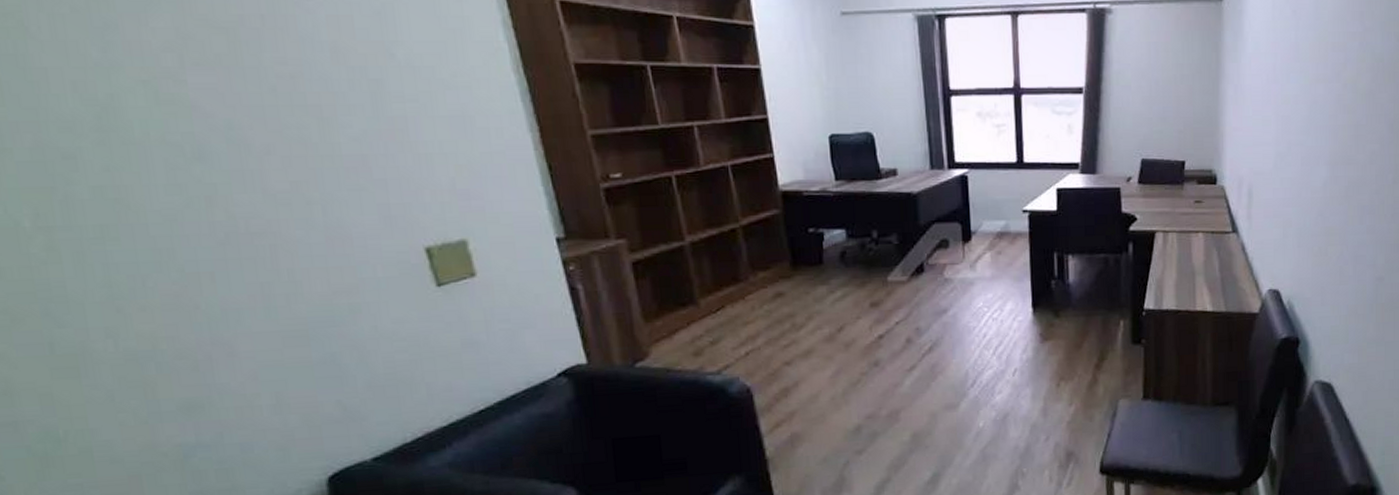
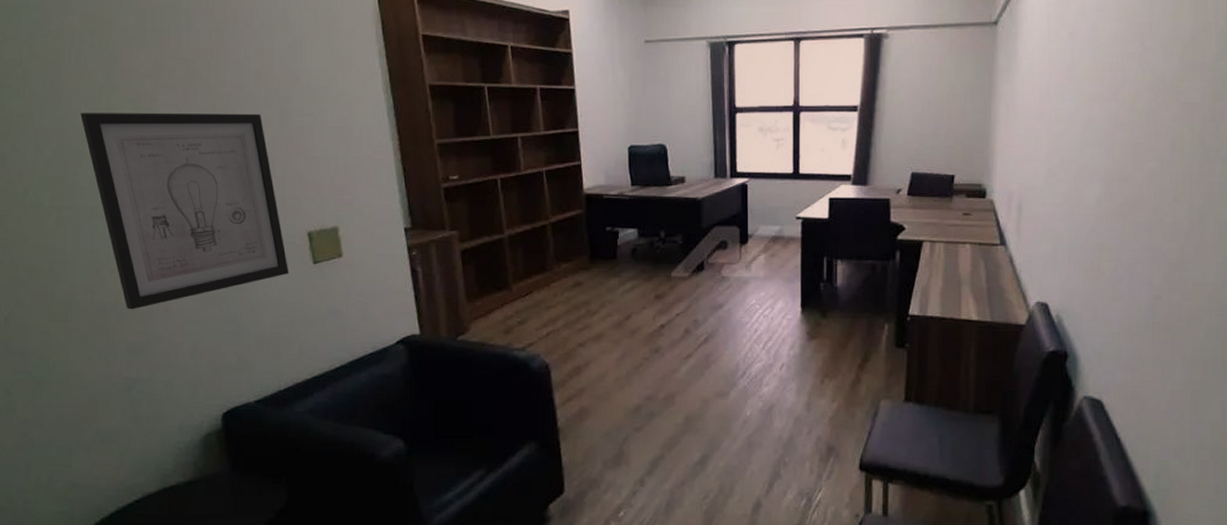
wall art: none [66,99,405,358] -> present [80,112,290,310]

